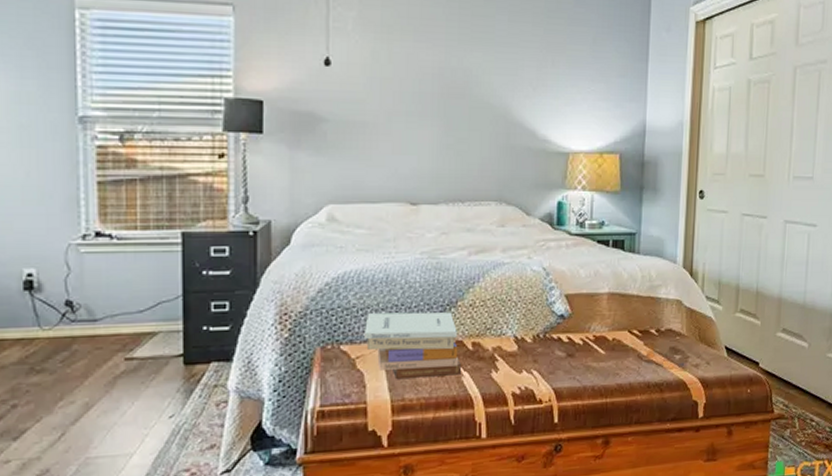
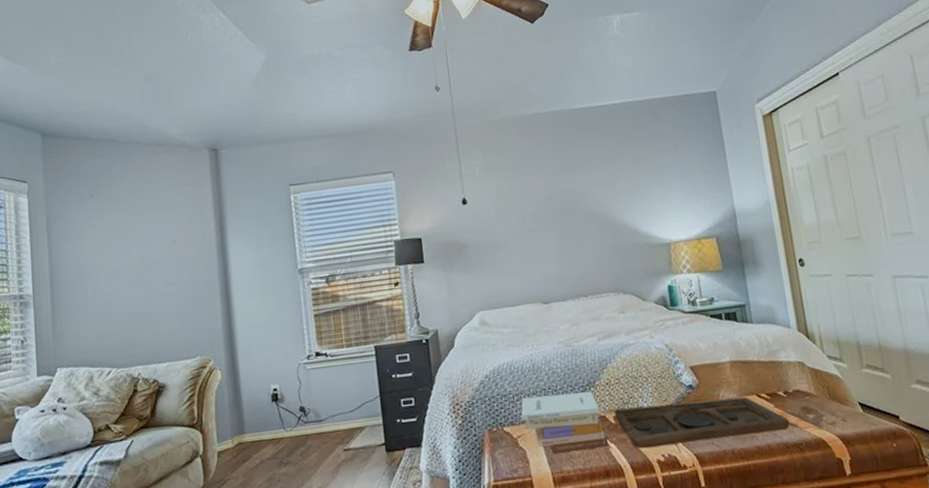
decorative tray: none [473,331,656,380] -> present [614,397,790,449]

